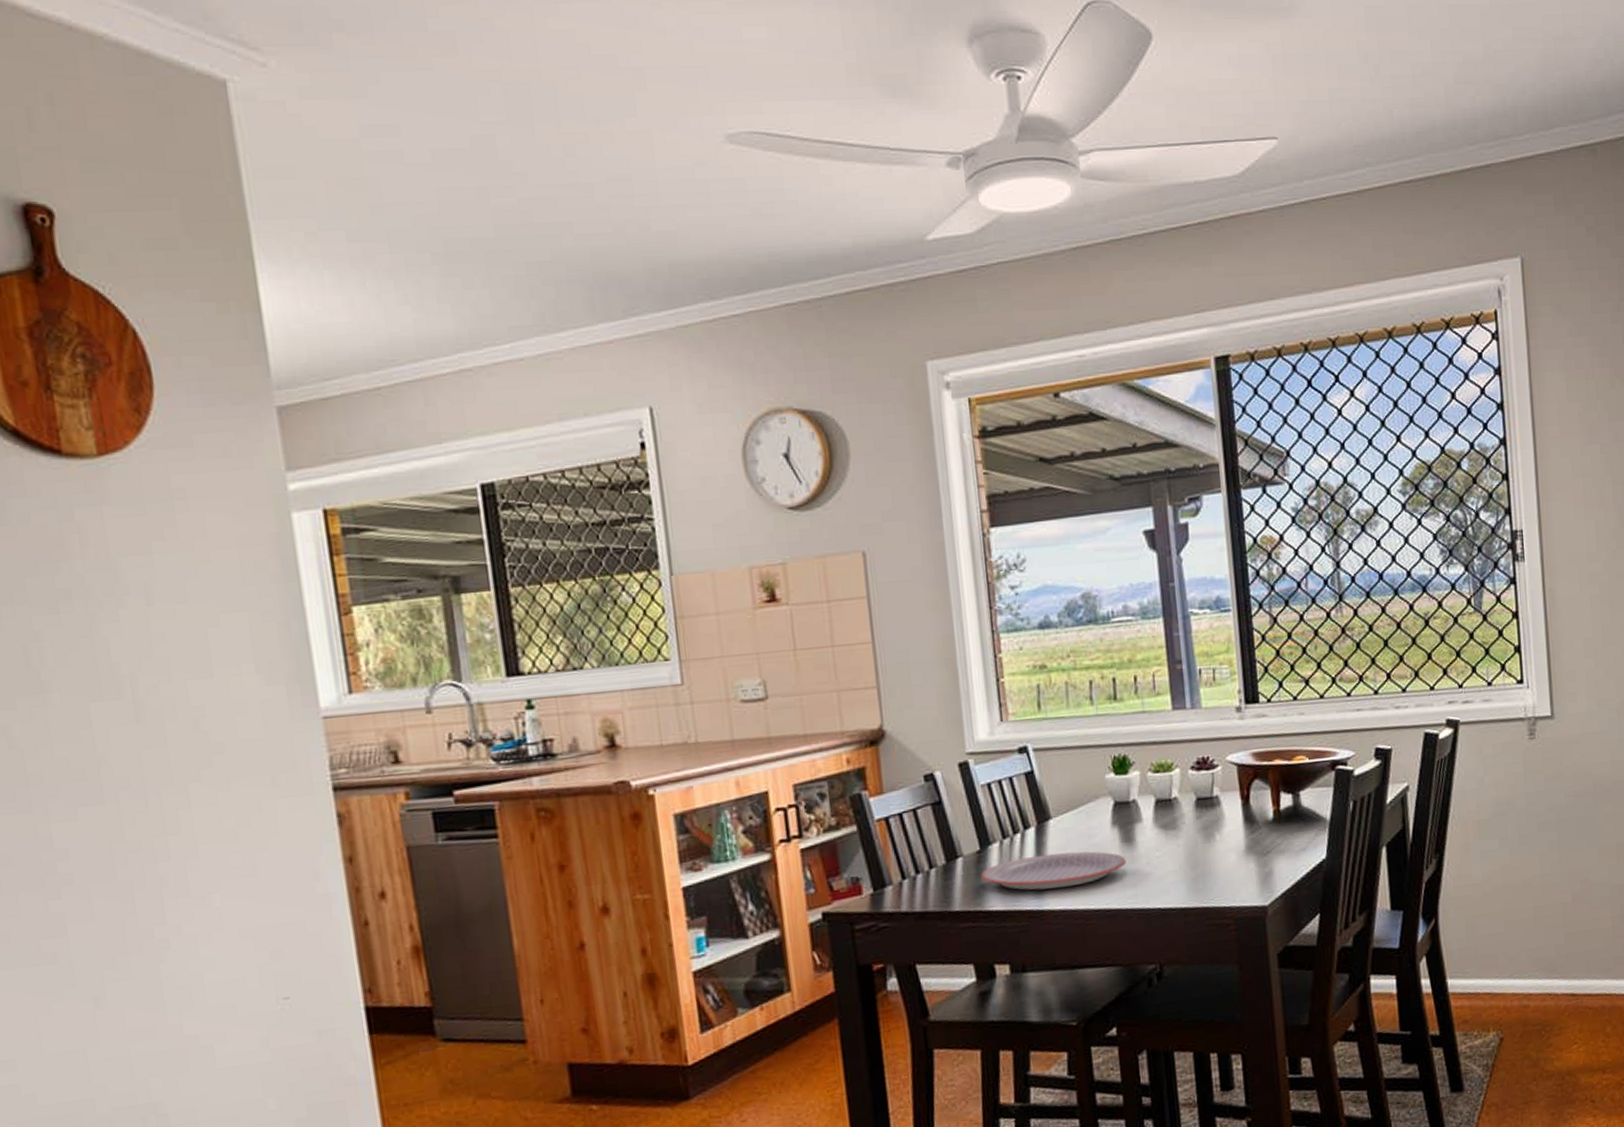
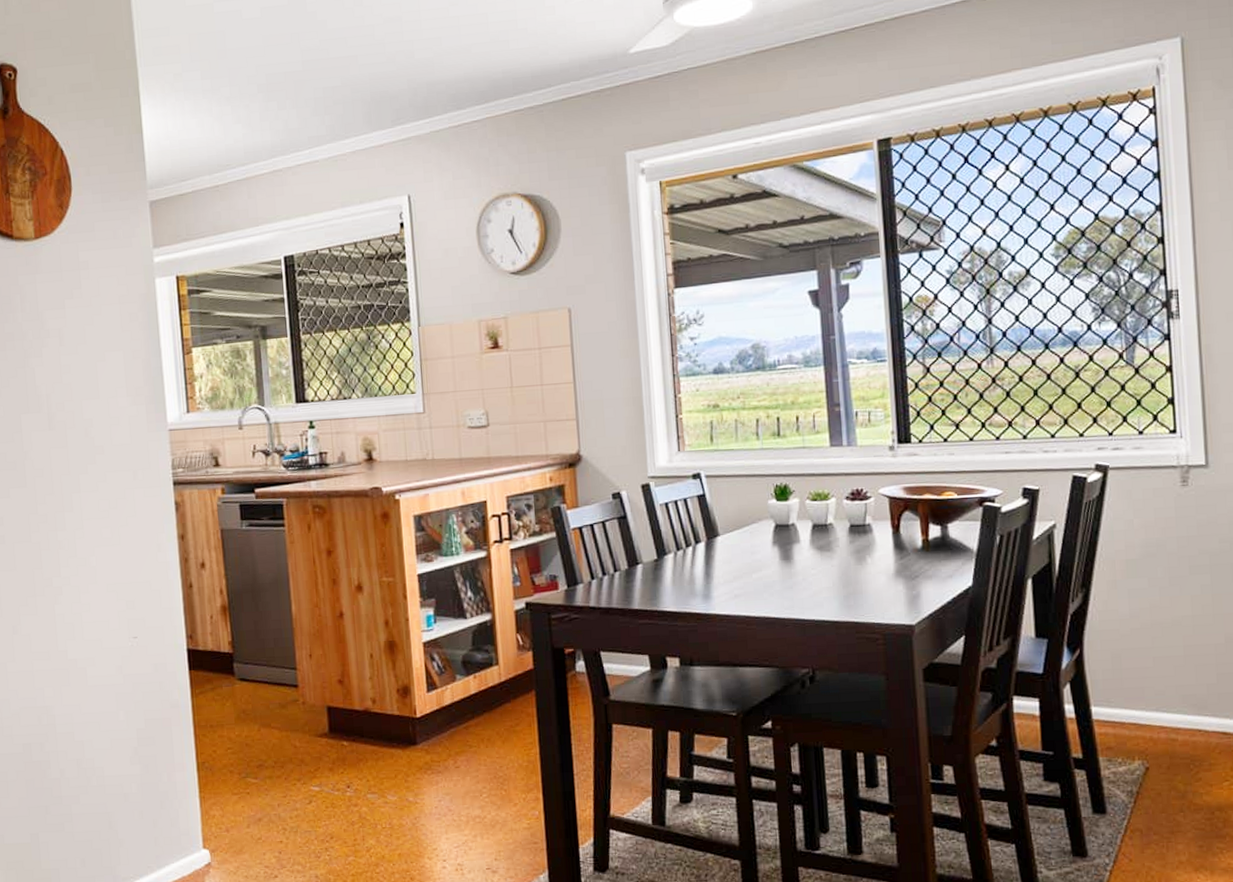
plate: present [981,851,1127,891] -> none [657,565,785,597]

